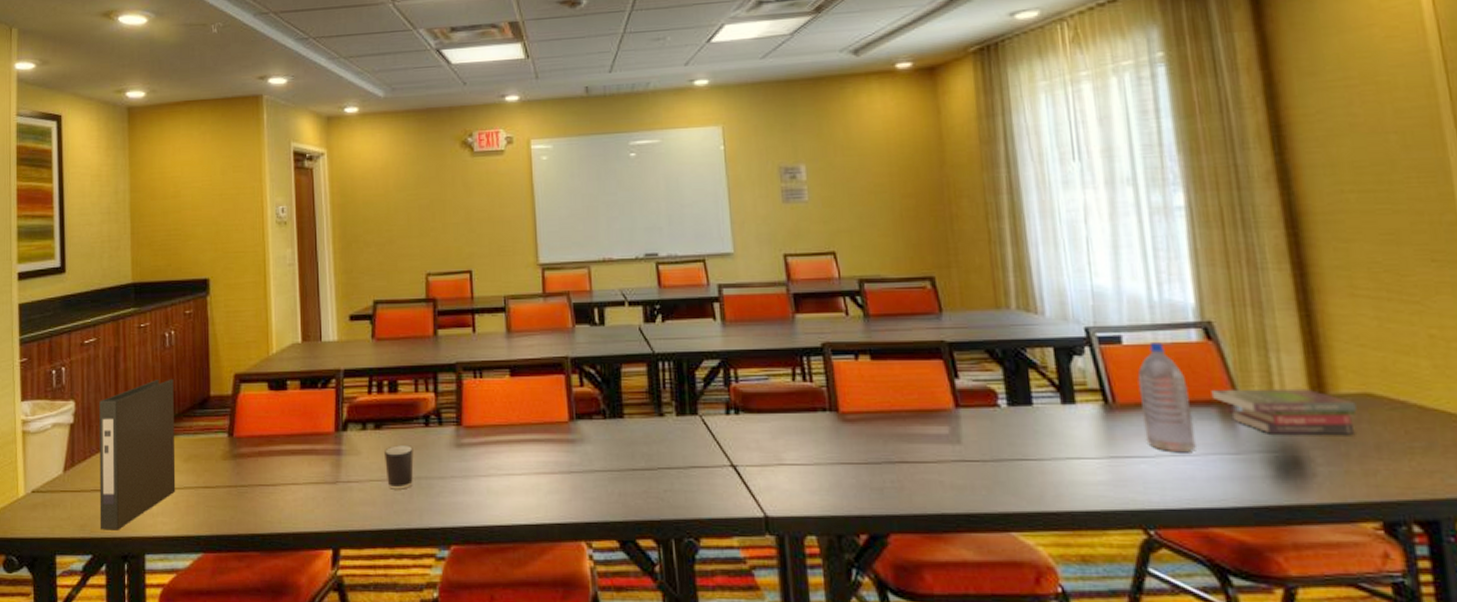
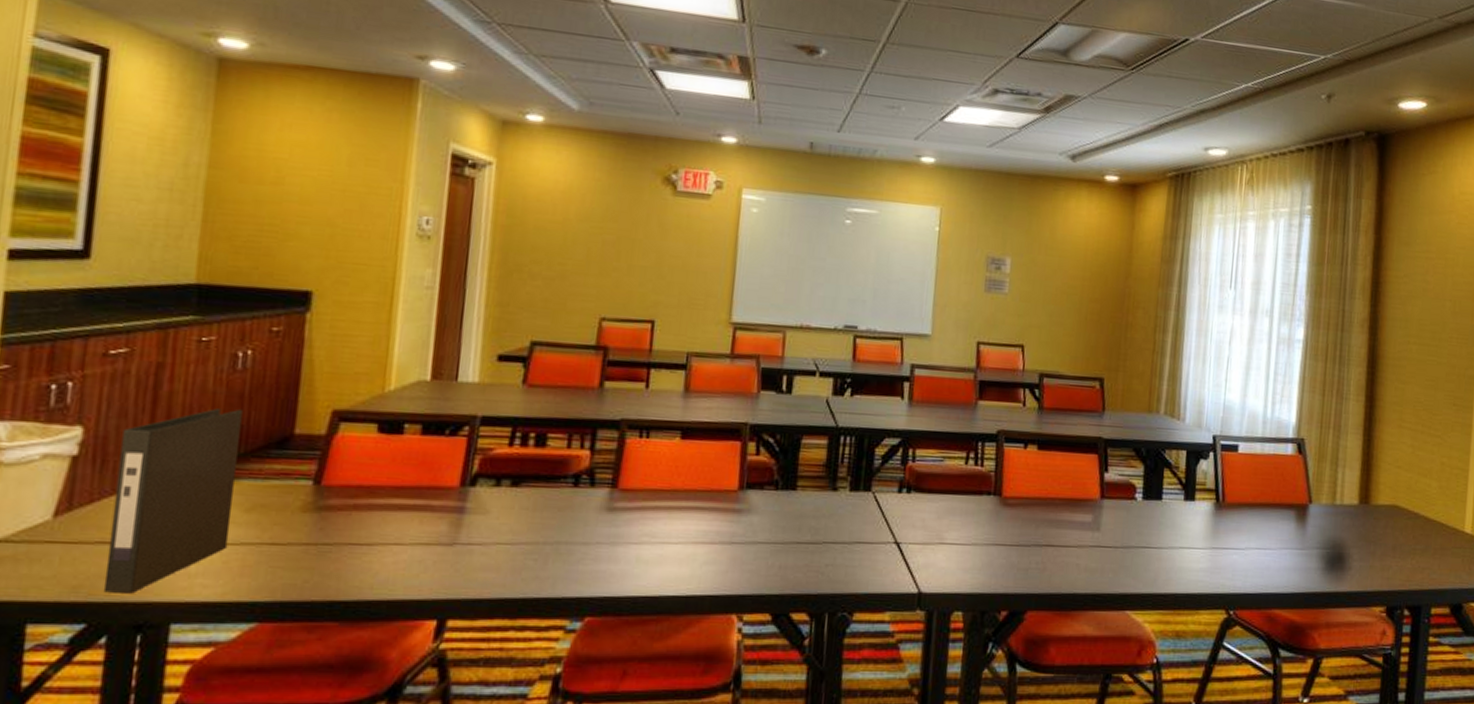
mug: present [383,445,414,490] -> none [518,506,556,555]
water bottle: present [1137,343,1196,453] -> none [1241,453,1278,547]
books: present [1211,388,1357,436] -> none [1293,495,1387,538]

